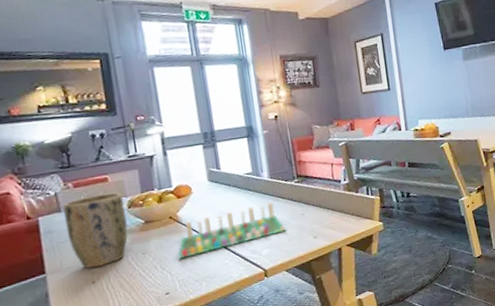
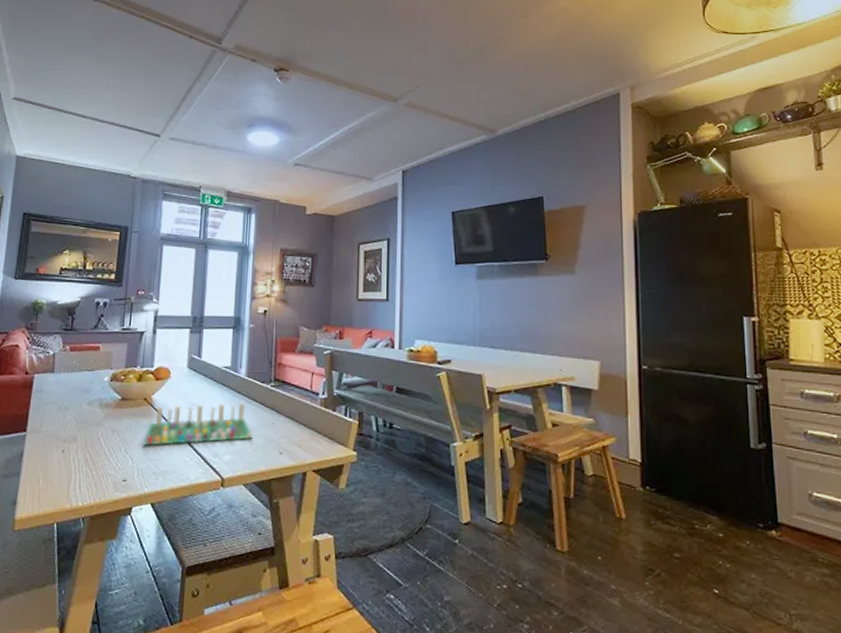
plant pot: present [63,192,128,269] -> none [53,362,108,437]

